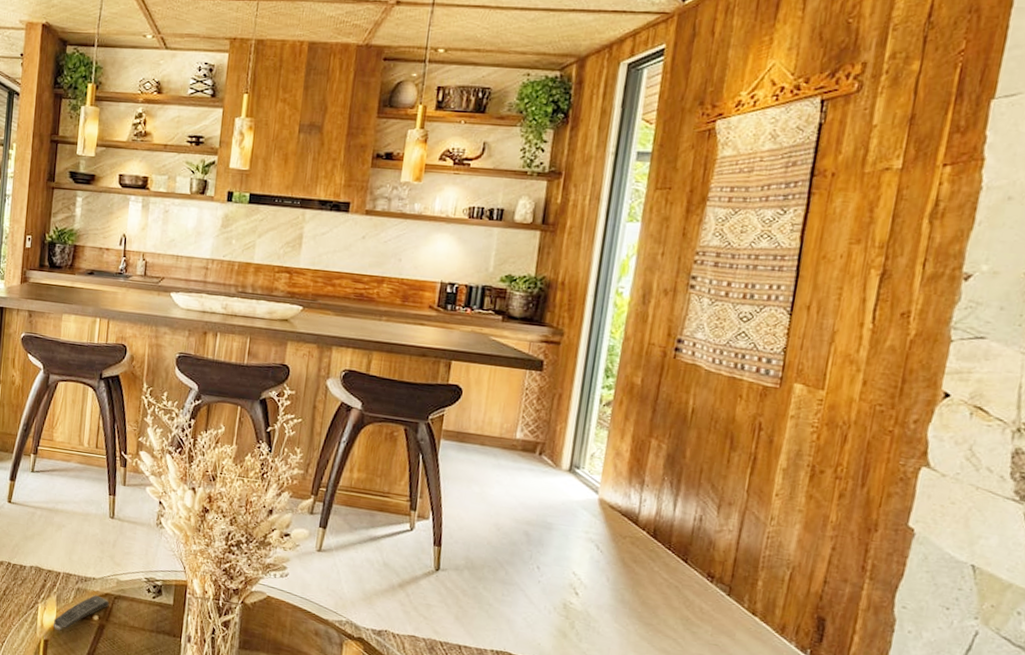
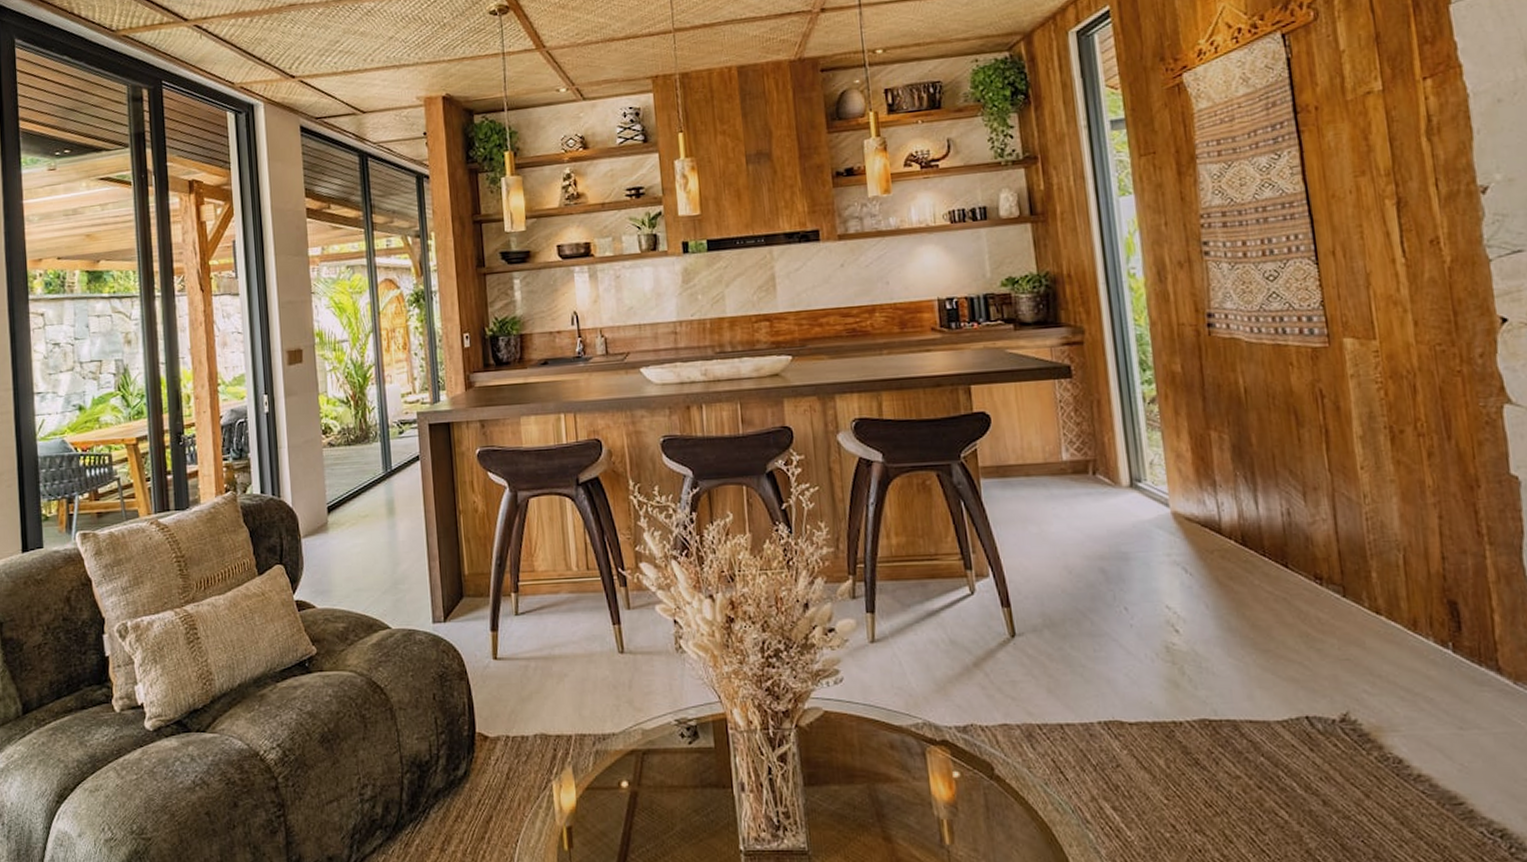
remote control: present [53,595,110,631] -> none [573,755,638,811]

